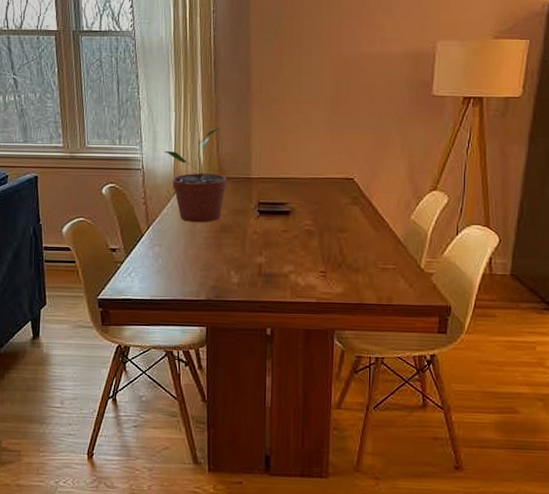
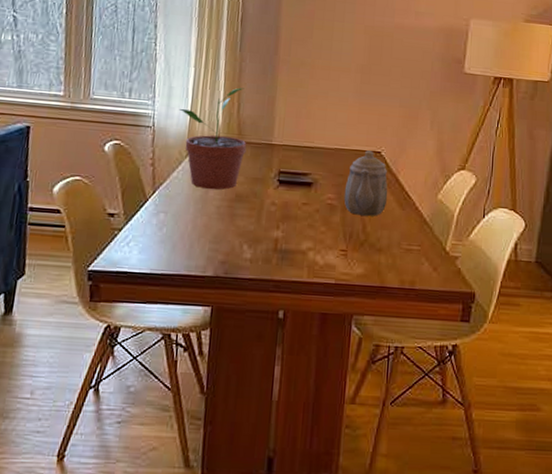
teapot: none [320,178,362,239] -> present [344,150,388,216]

